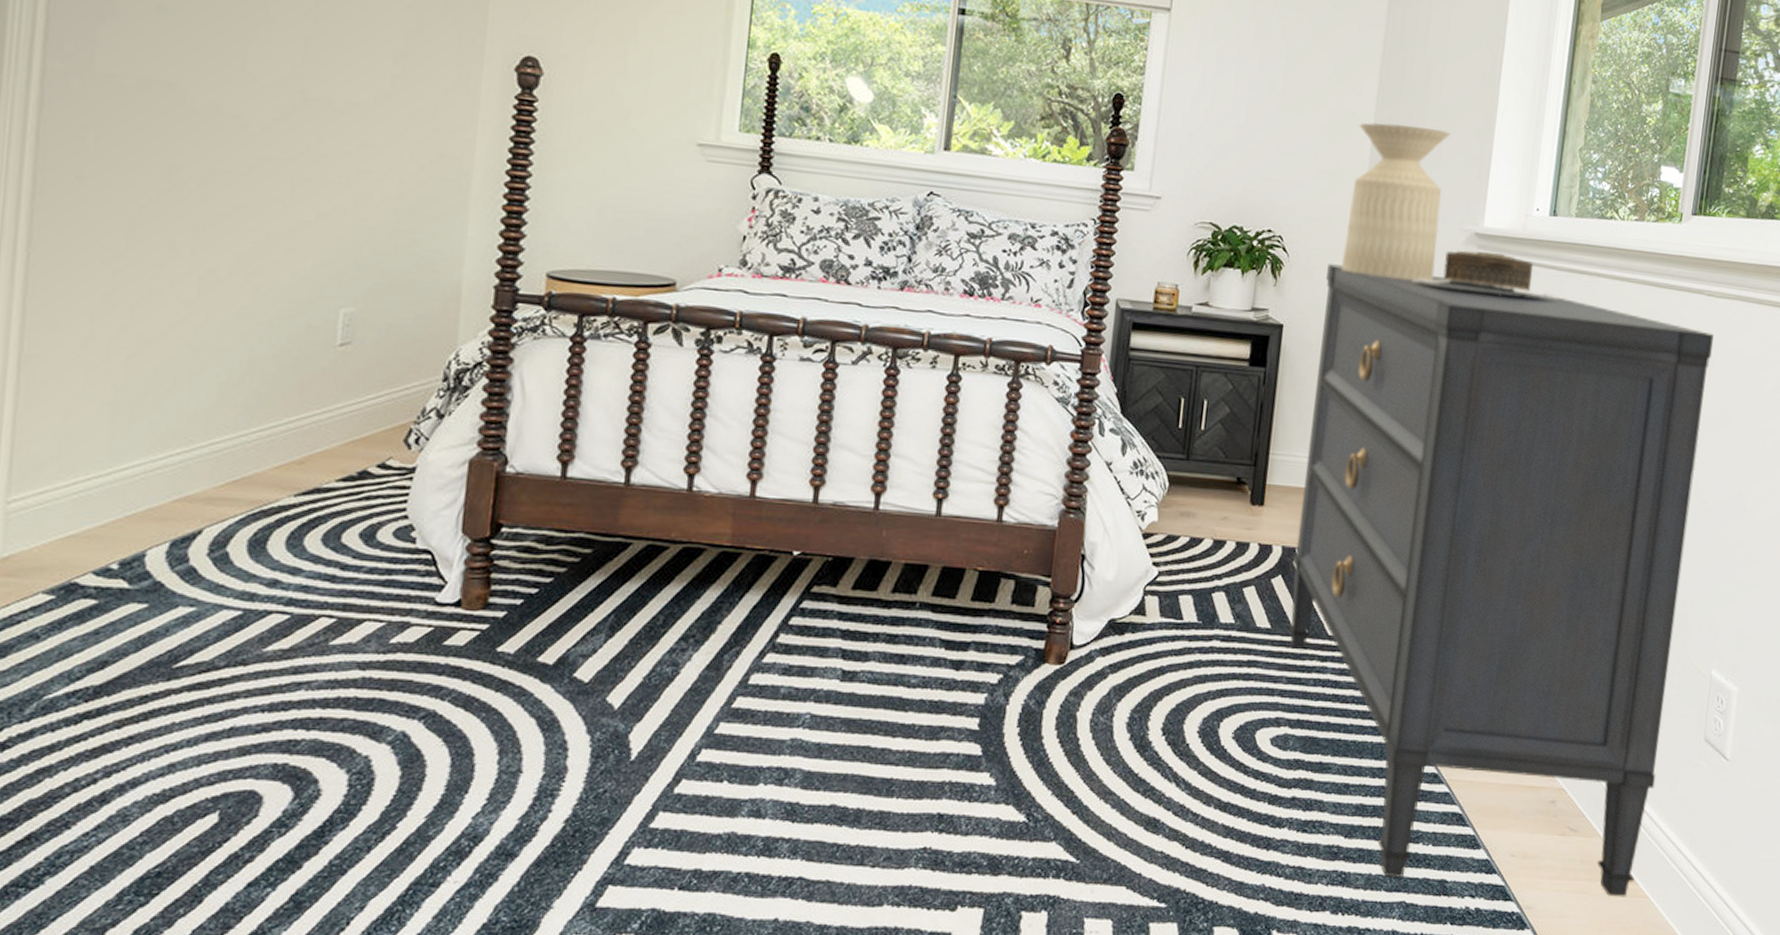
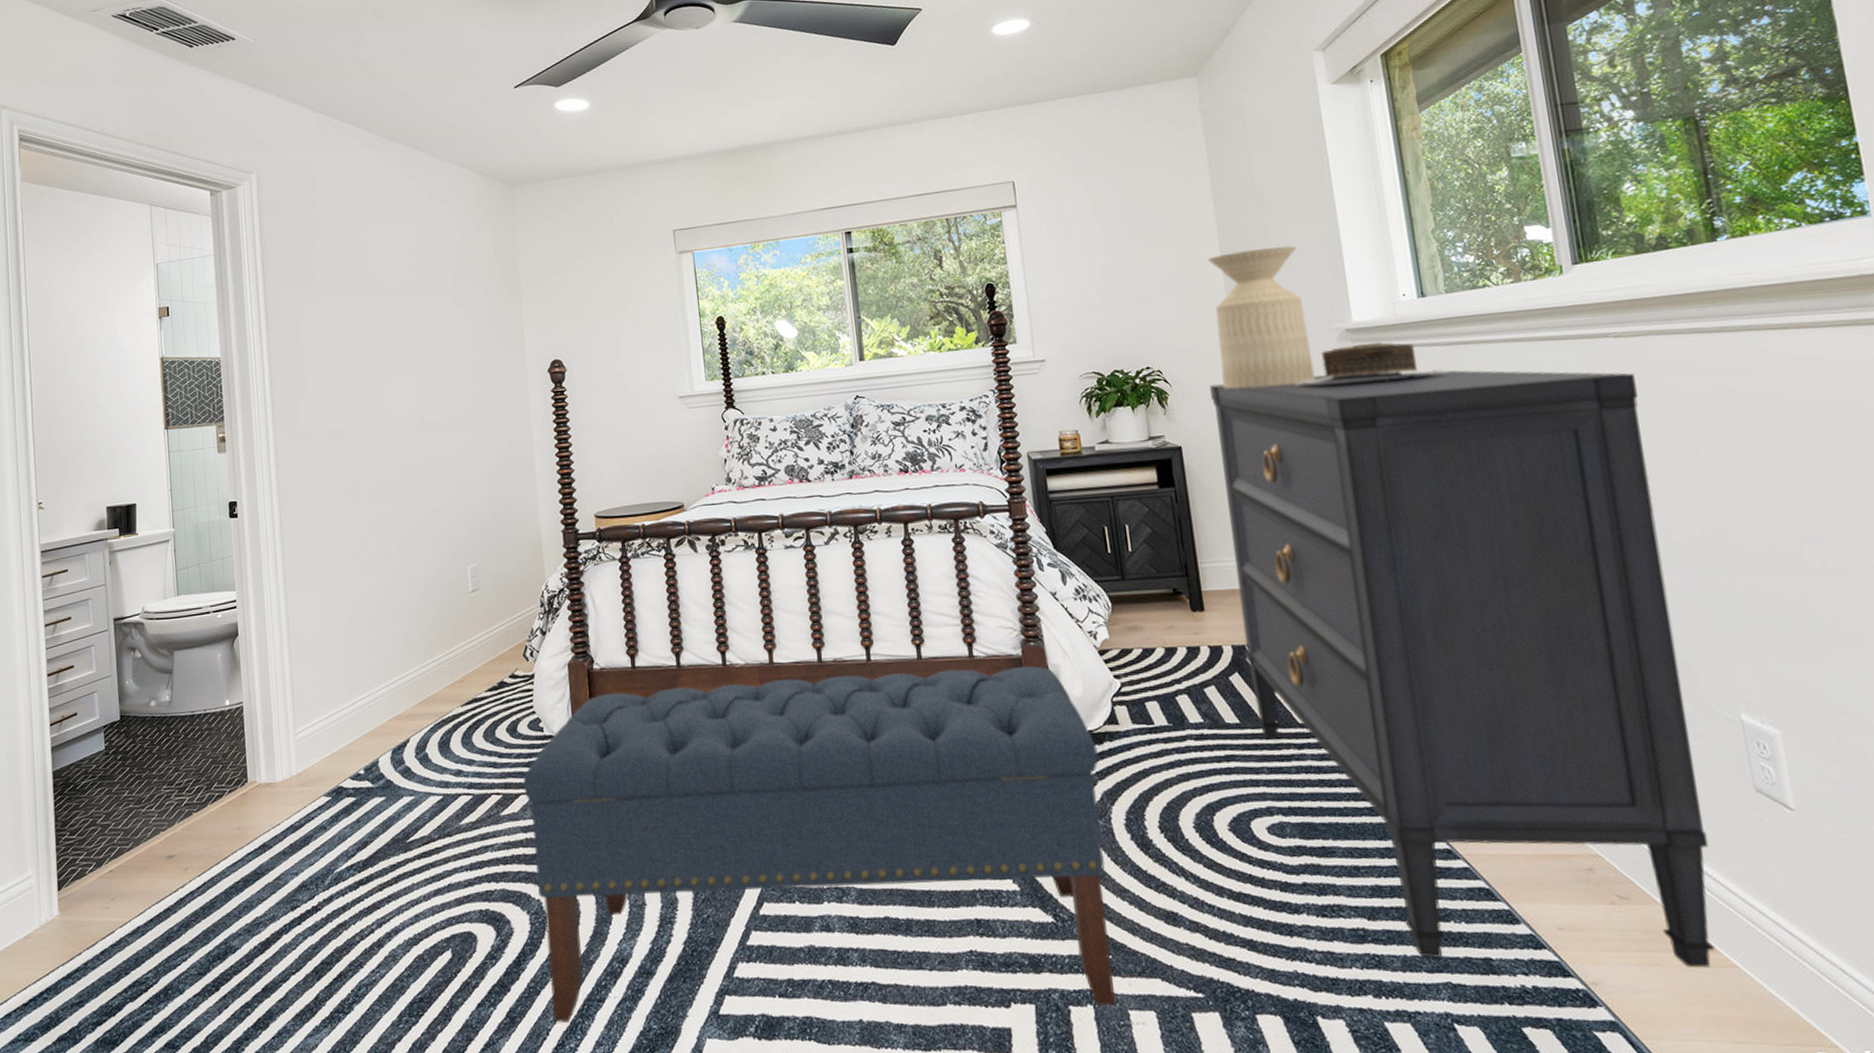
bench: none [361,505,1117,913] -> present [523,665,1115,1023]

